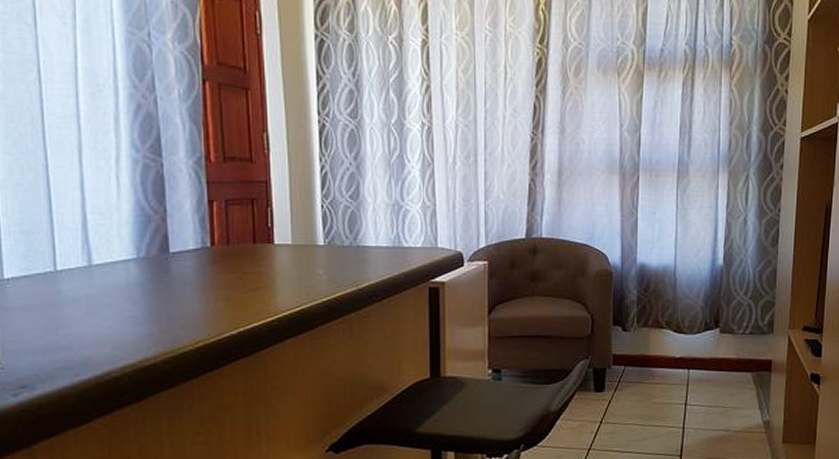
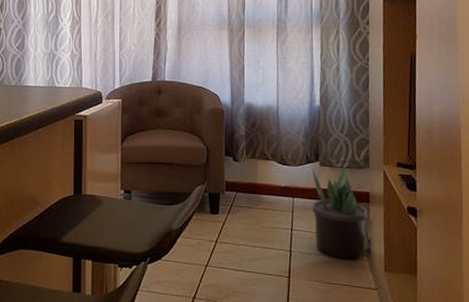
planter: none [709,333,769,433] -> present [312,167,368,259]

